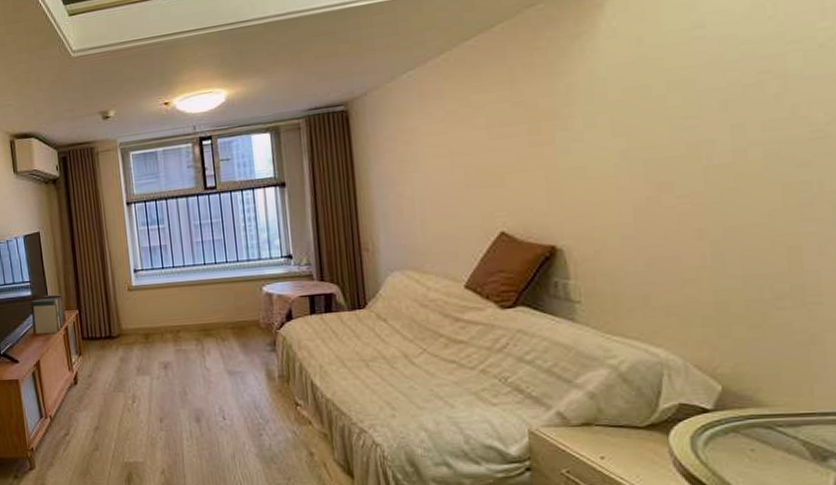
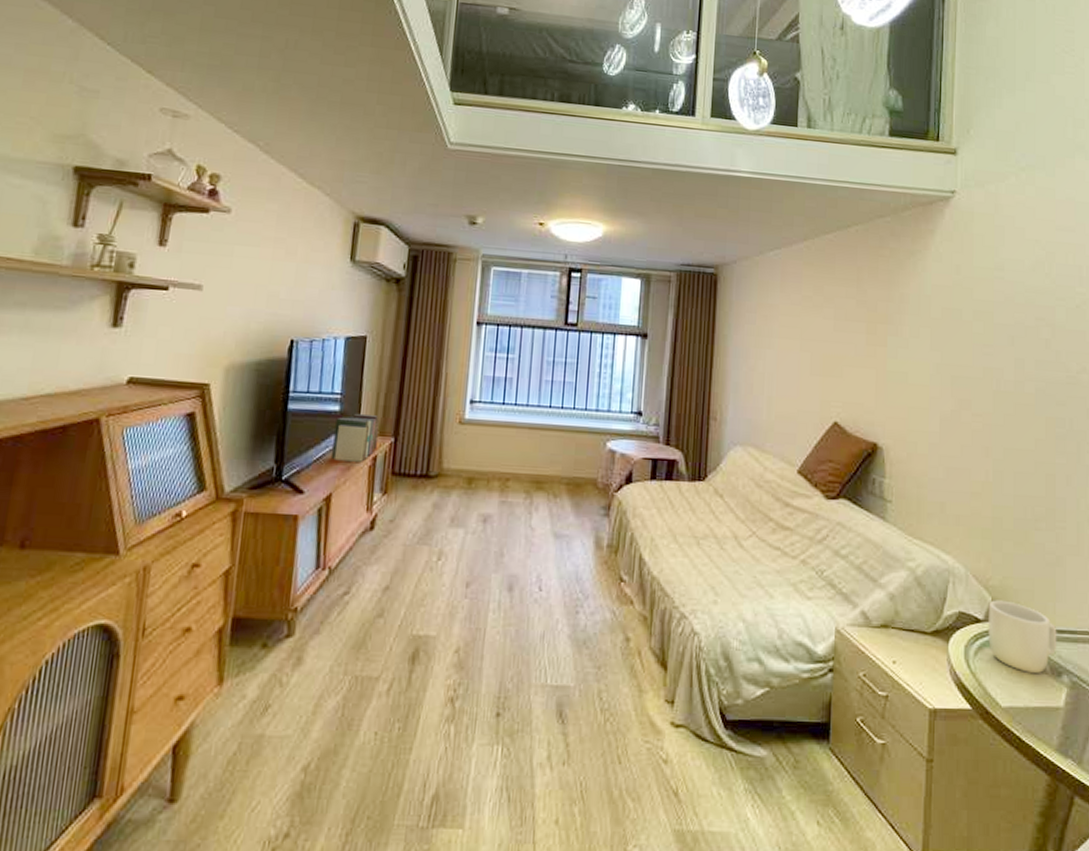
mug: none [718,387,819,459] -> present [988,600,1057,673]

